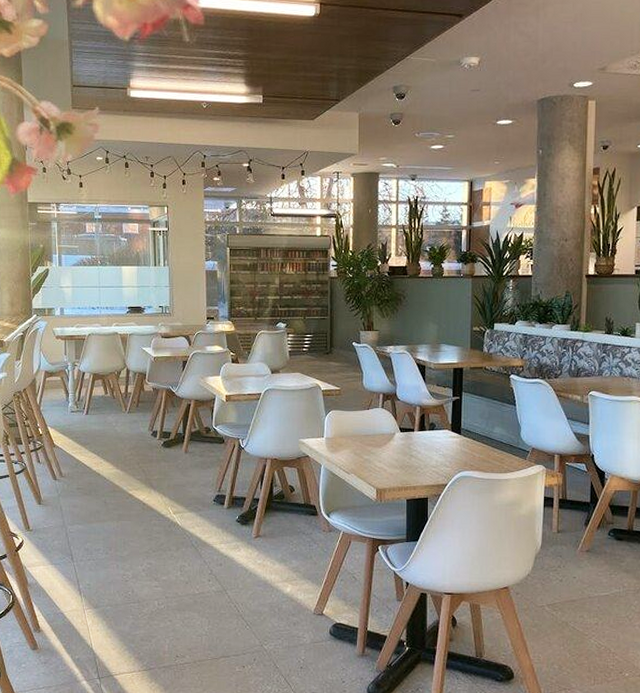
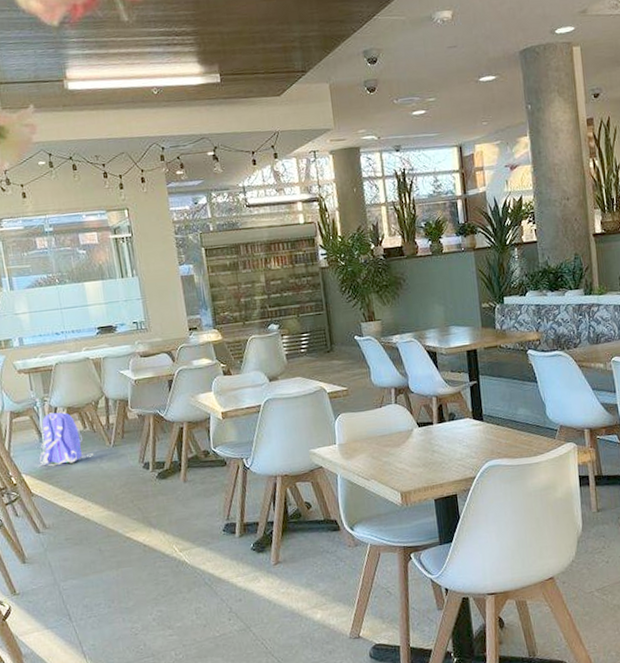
backpack: none [62,376,110,424] -> present [38,411,93,467]

